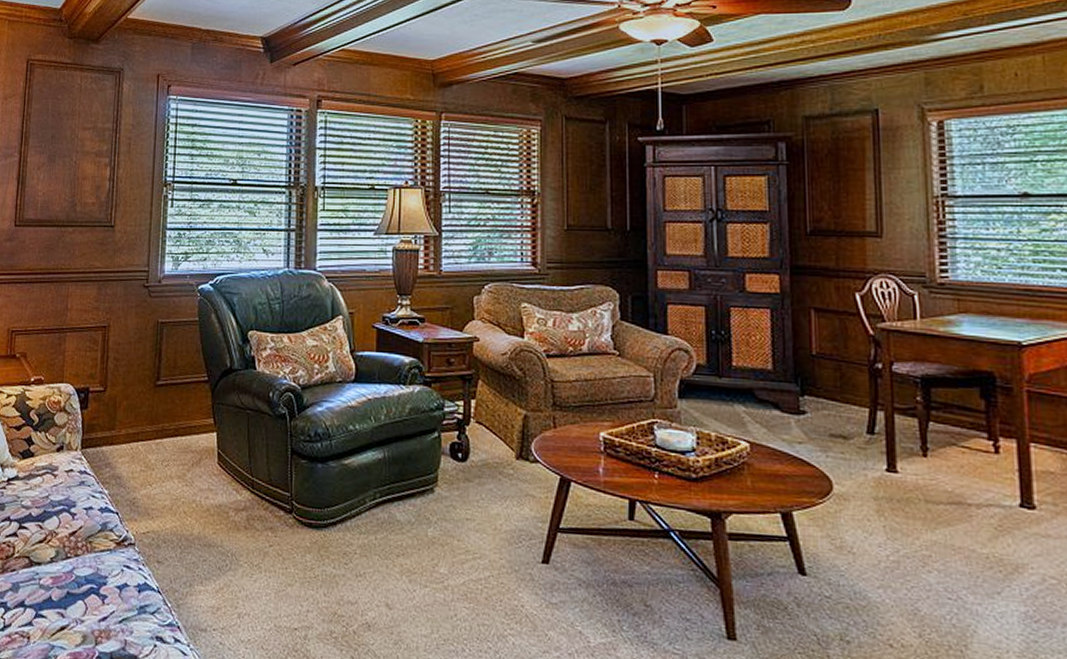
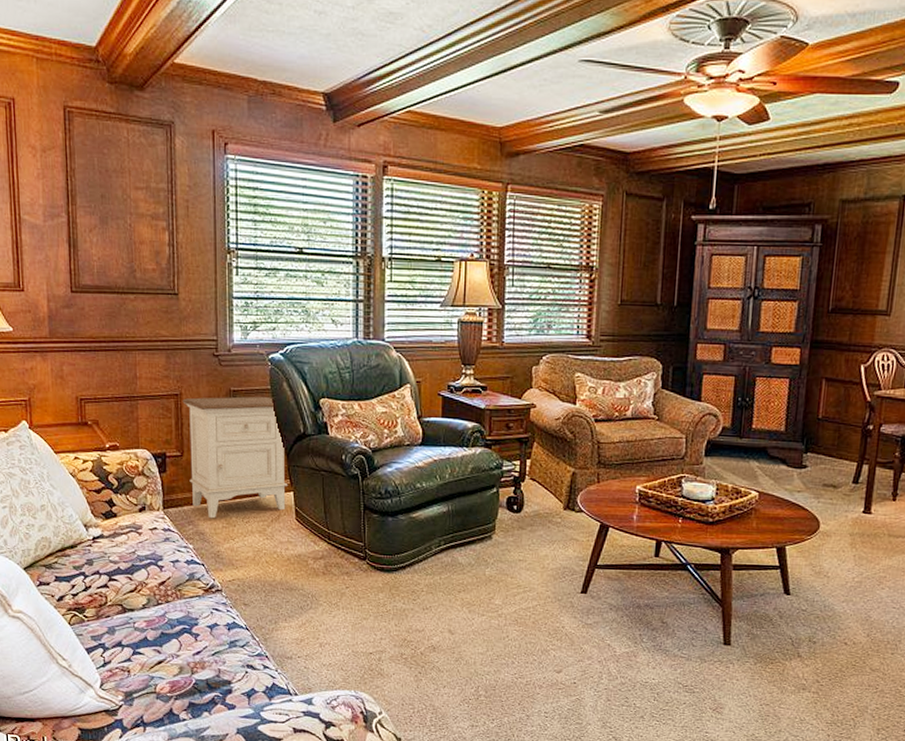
nightstand: none [110,328,212,461] -> present [182,396,288,519]

